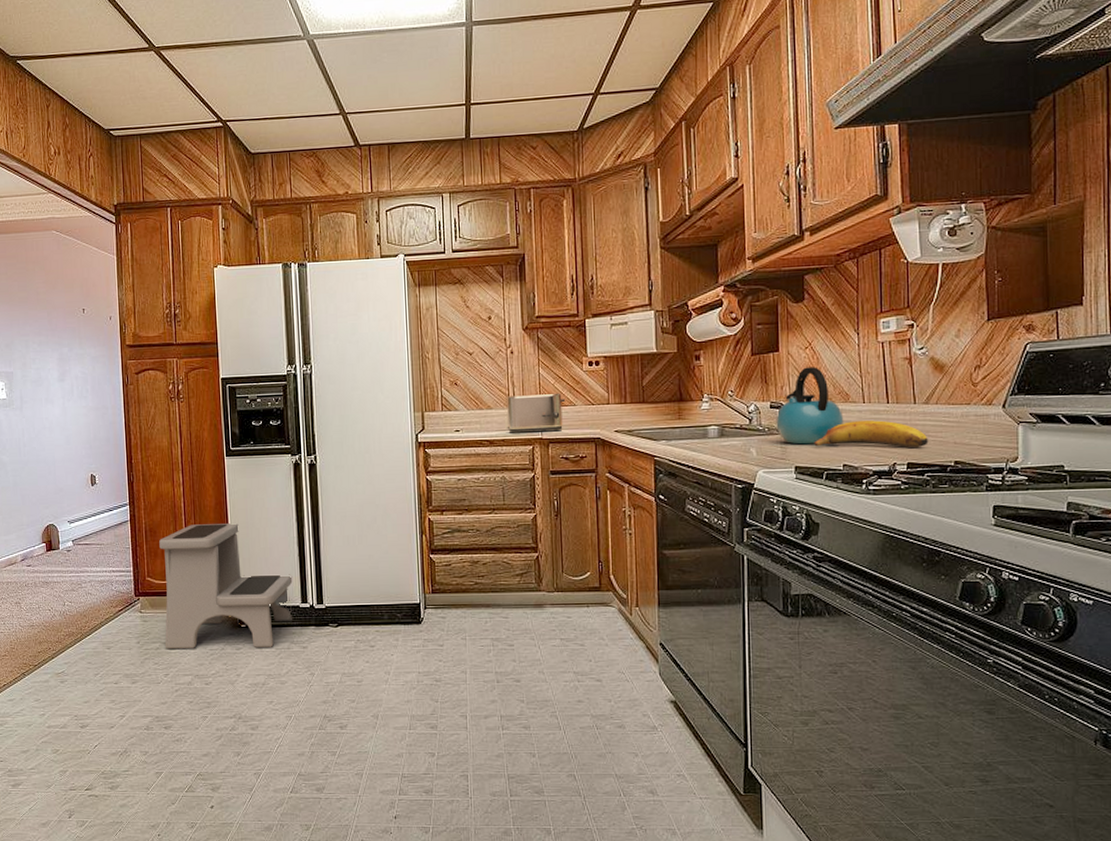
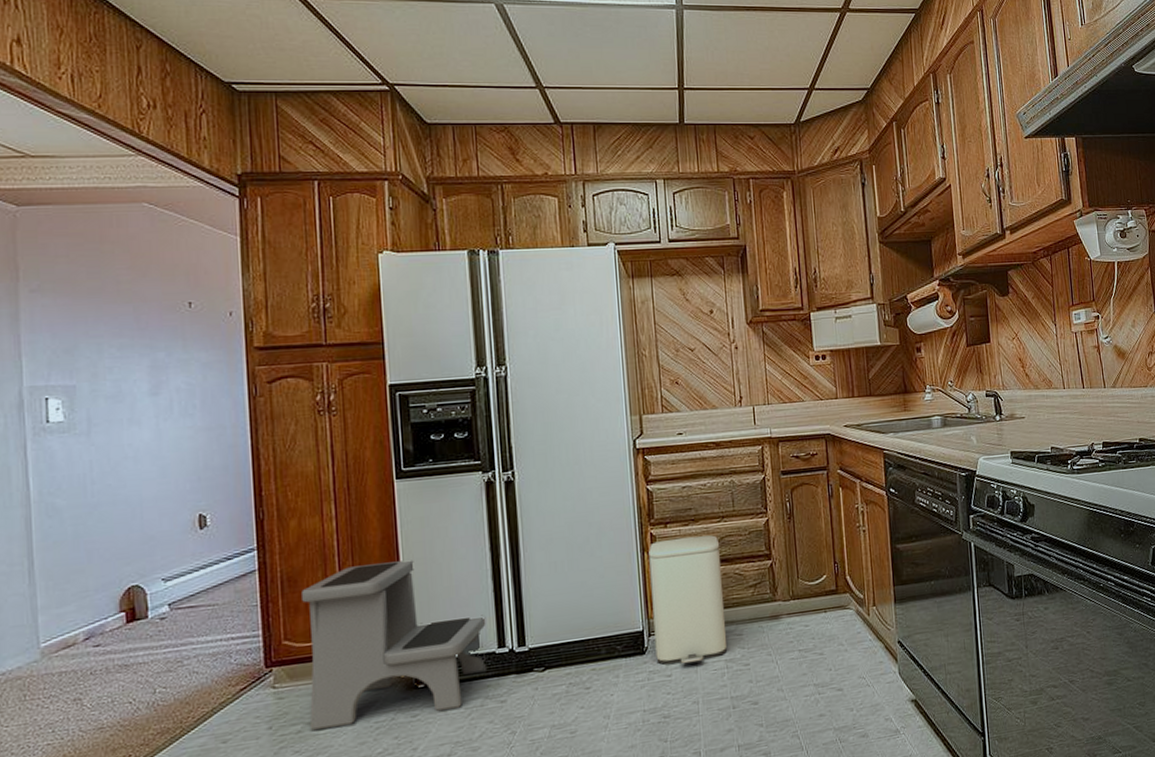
pedal bin: none [426,524,494,637] -> present [648,535,728,665]
toaster: present [506,392,566,433] -> none [731,388,794,434]
kettle: present [776,367,844,445] -> none [991,356,1050,431]
fruit: present [814,420,929,449] -> none [1025,404,1118,432]

